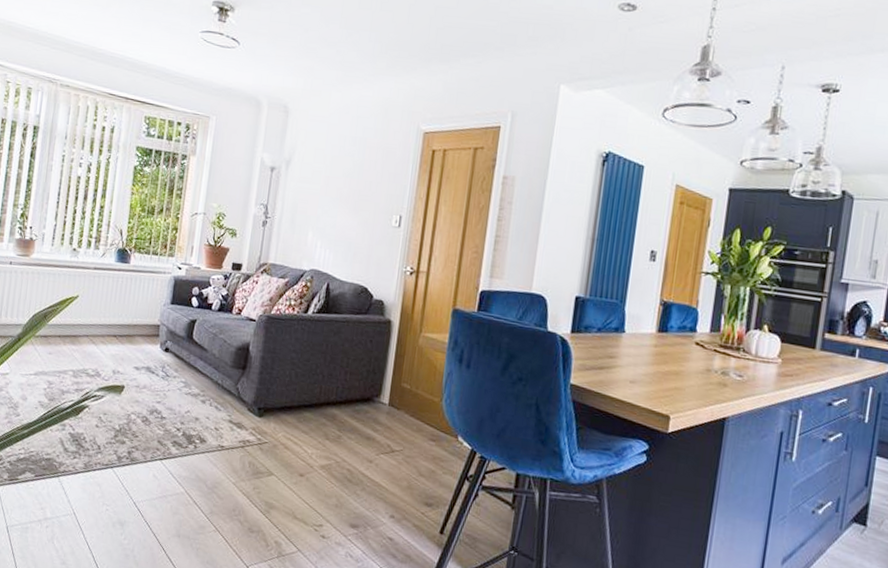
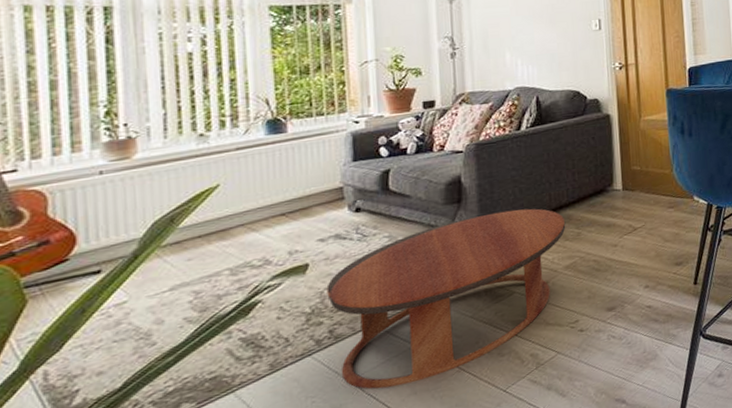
coffee table: none [130,385,330,528] -> present [326,208,566,390]

